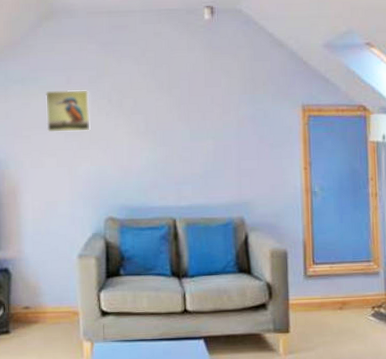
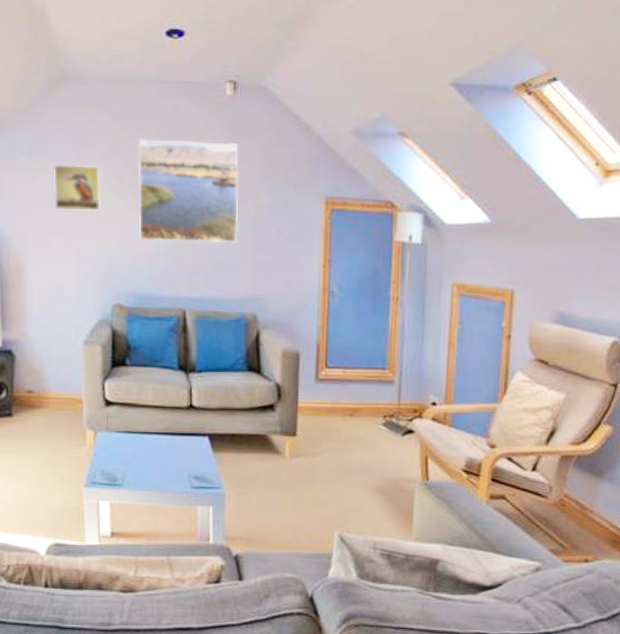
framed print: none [125,61,222,156] -> present [138,139,238,243]

